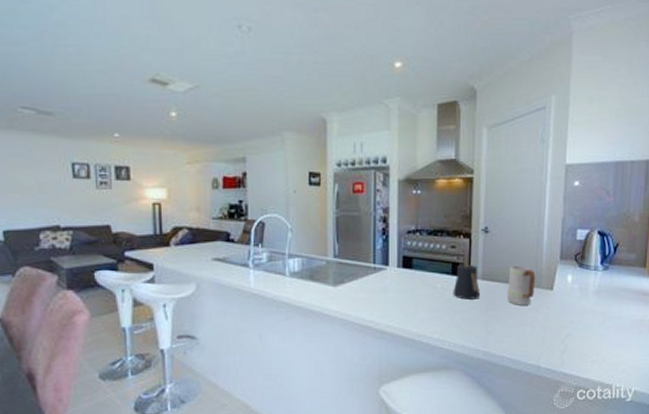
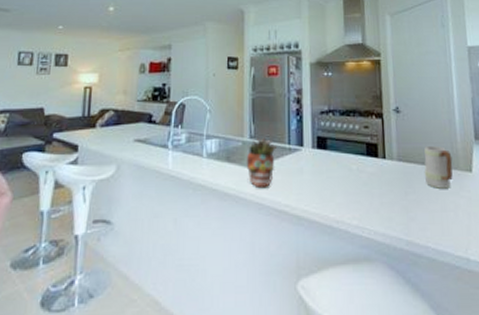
succulent planter: none [330,257,361,306] -> present [246,137,276,189]
kettle: present [453,263,480,300] -> none [369,143,397,182]

